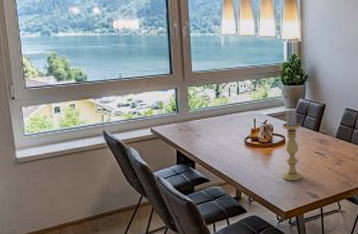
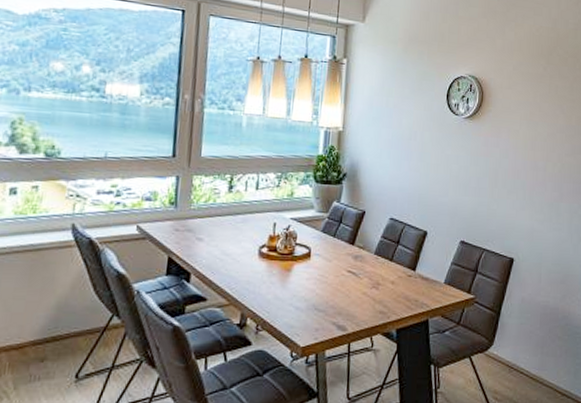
candle holder: present [282,109,303,181] -> none [303,214,333,307]

